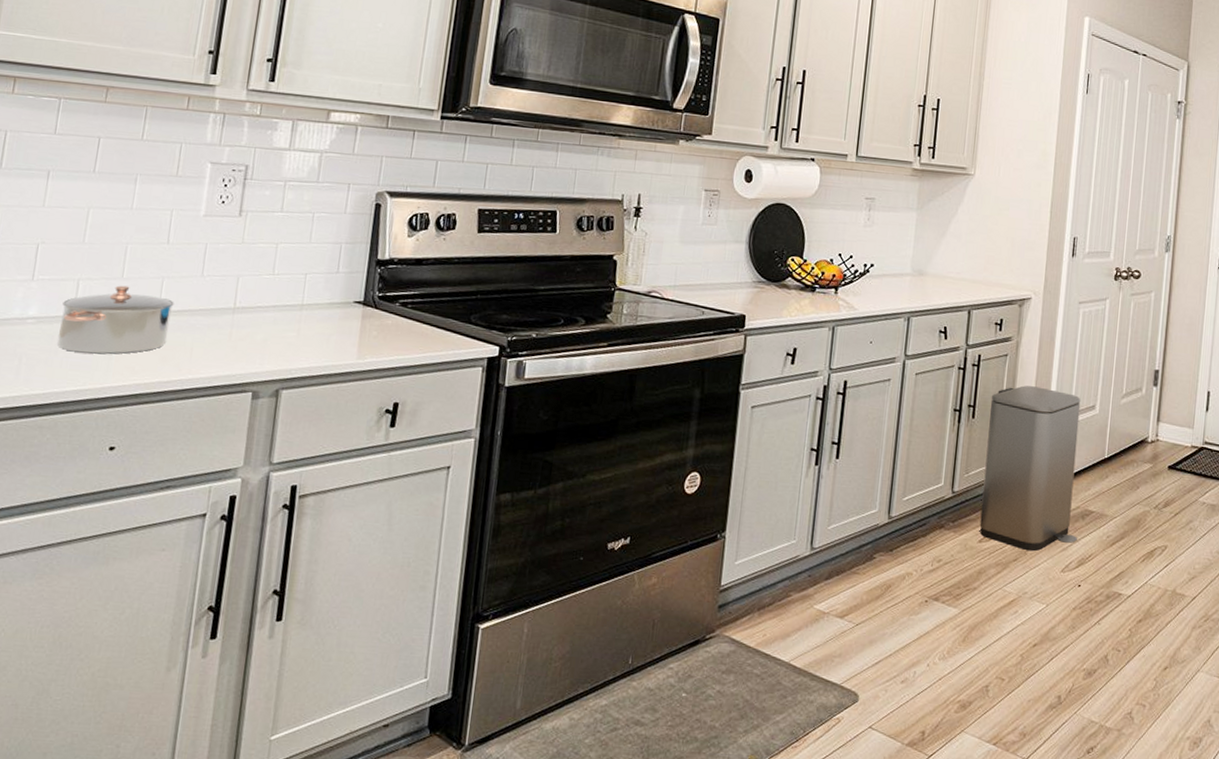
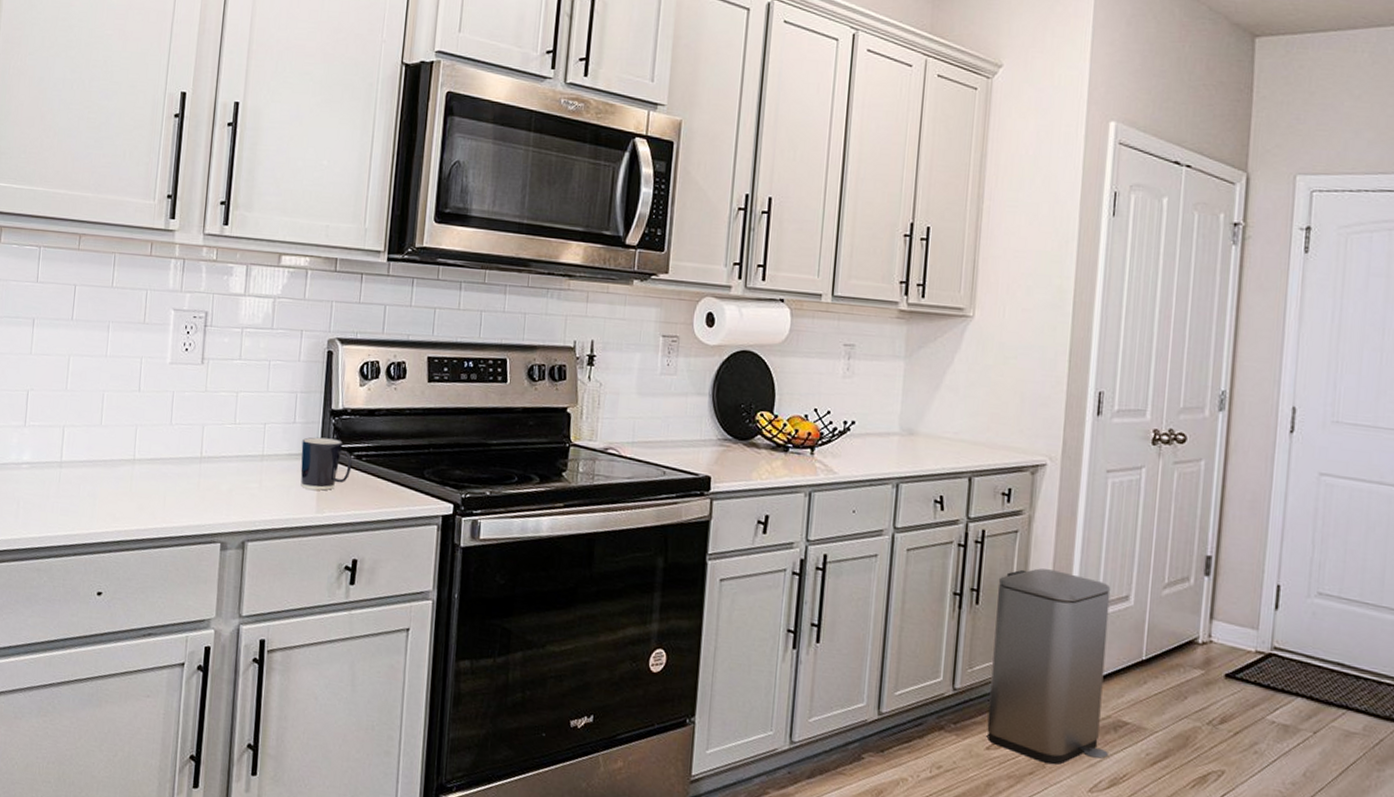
cooking pot: present [57,285,174,355] -> none [49,432,147,501]
mug: none [341,286,397,338] -> present [300,437,352,491]

